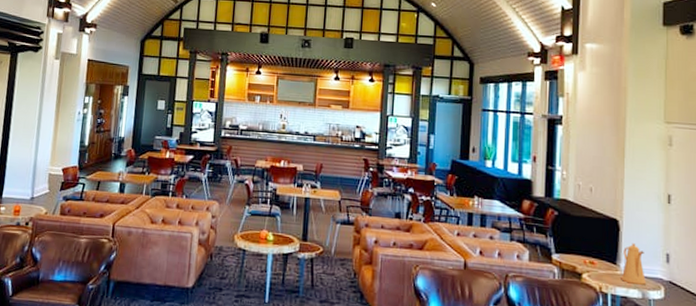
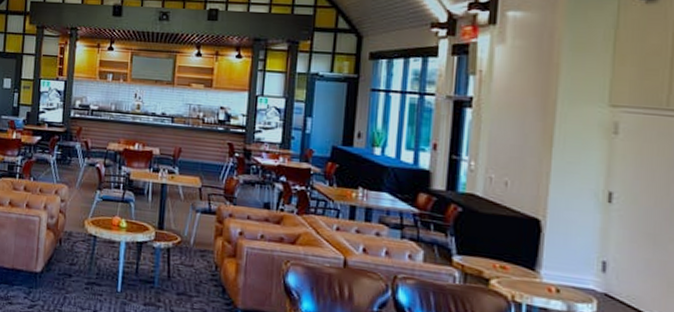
coffee pot: present [621,243,647,285] -> none [540,247,575,296]

